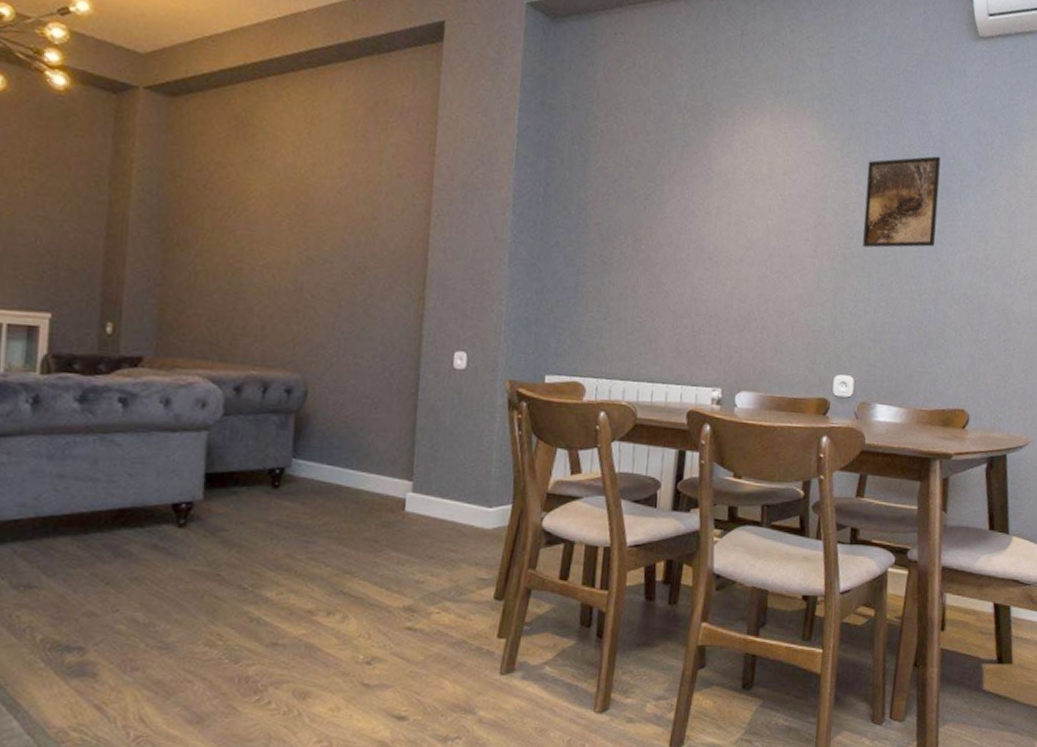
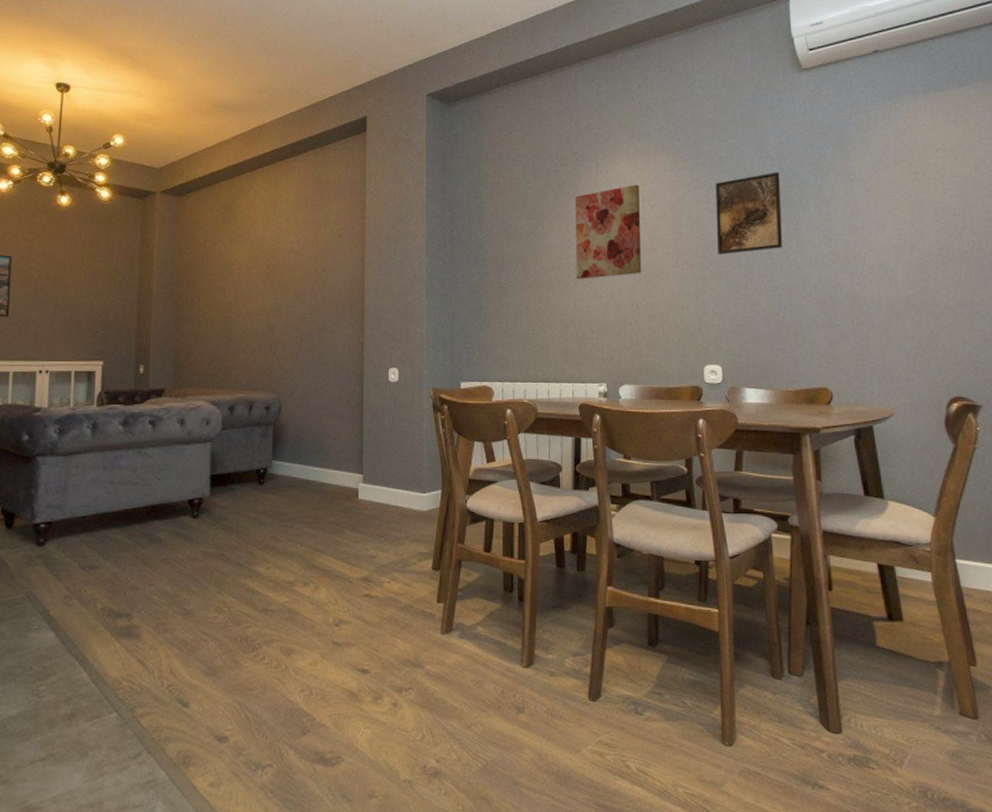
wall art: none [697,151,781,262] -> present [575,184,642,279]

